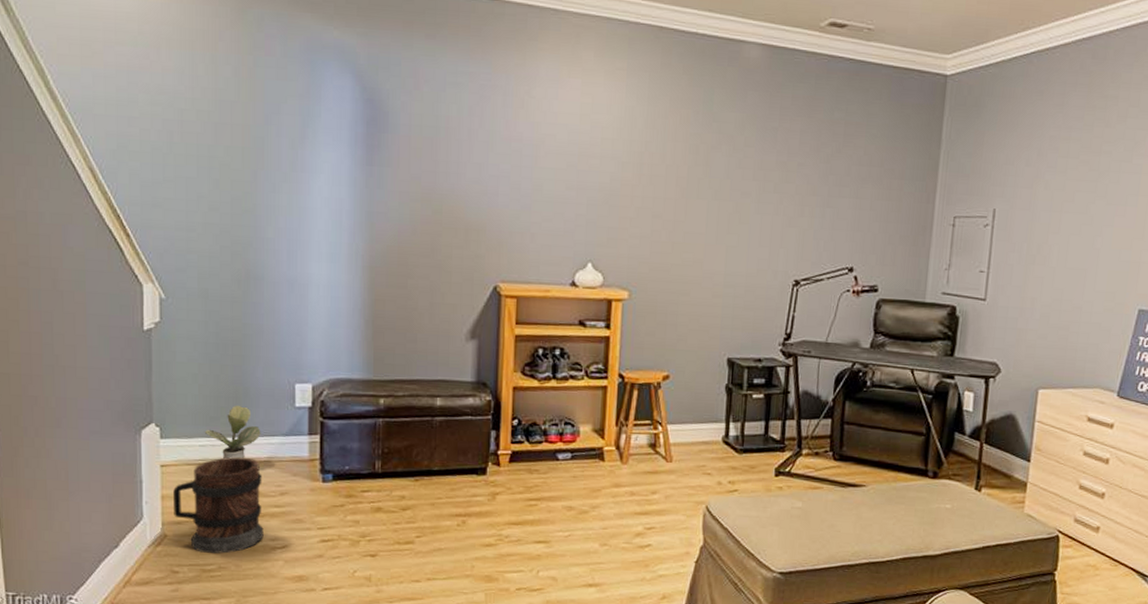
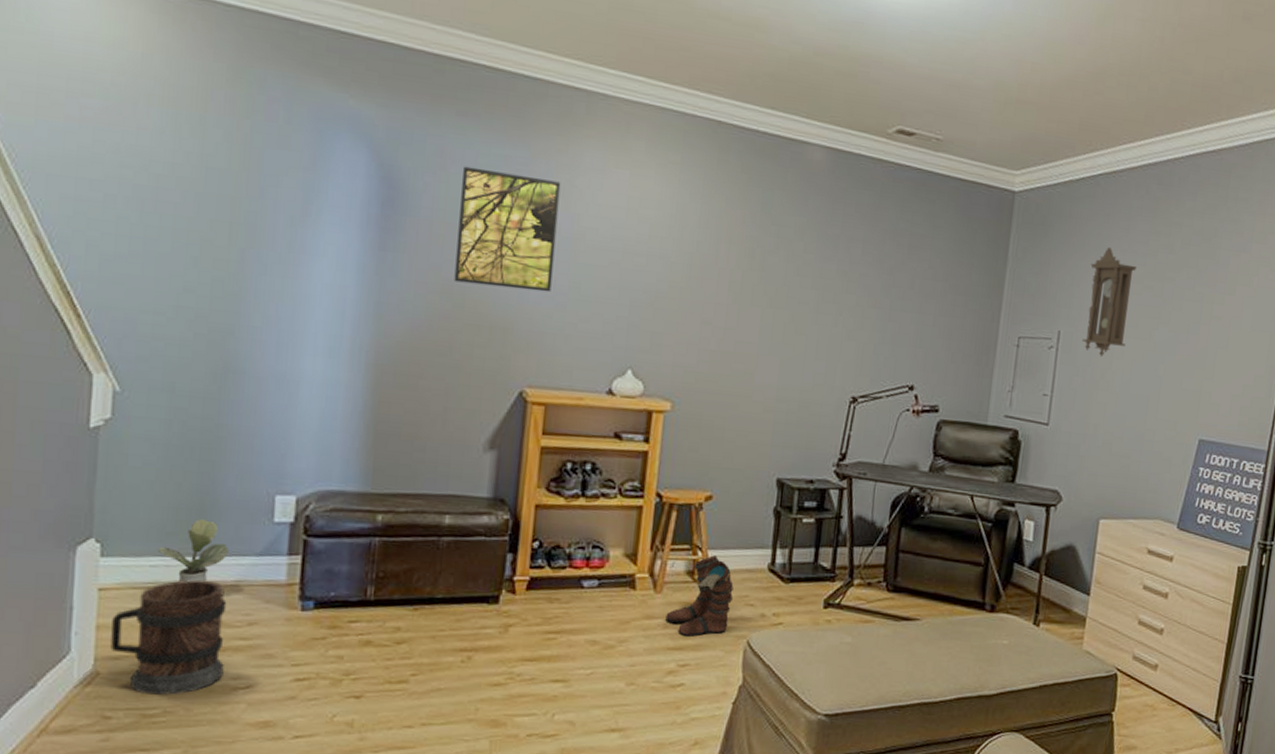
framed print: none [432,85,520,196] -> present [454,166,561,293]
boots: none [632,429,692,503] -> present [665,555,734,638]
pendulum clock: none [1018,123,1072,233] -> present [1082,246,1137,358]

